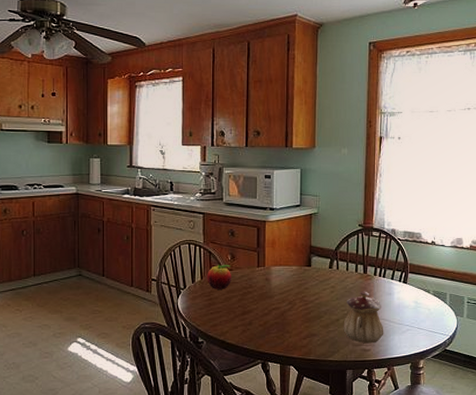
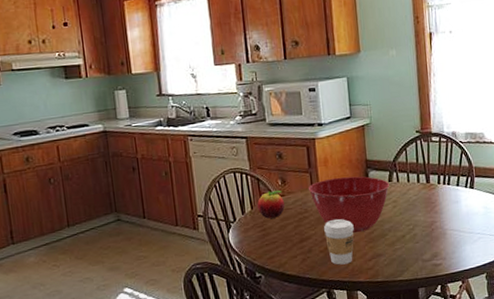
mixing bowl: none [254,259,329,311] -> present [308,176,389,233]
coffee cup: none [265,298,293,340] -> present [324,219,354,265]
teapot: present [343,291,384,344] -> none [410,201,455,258]

